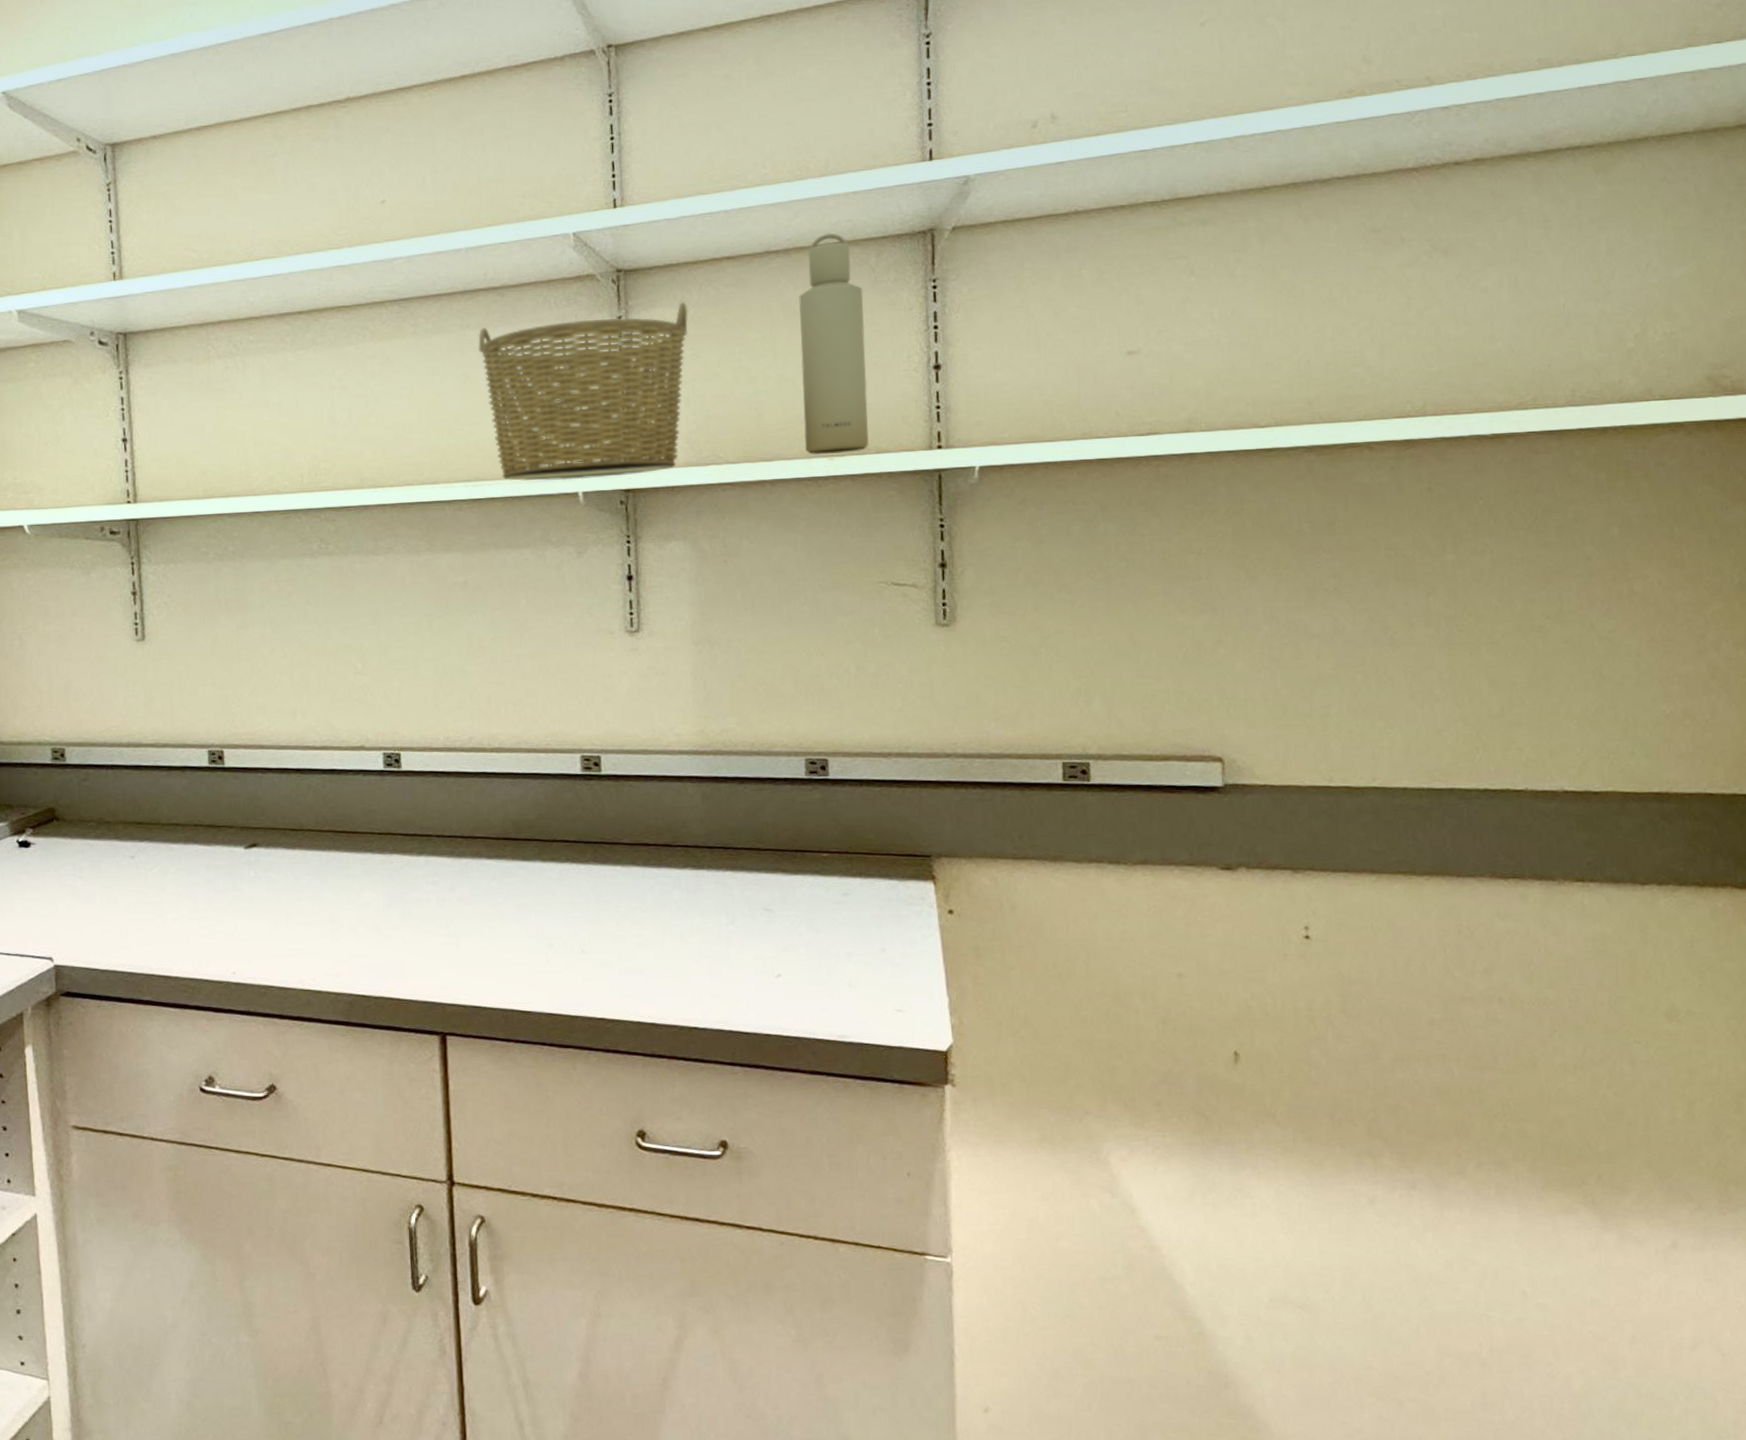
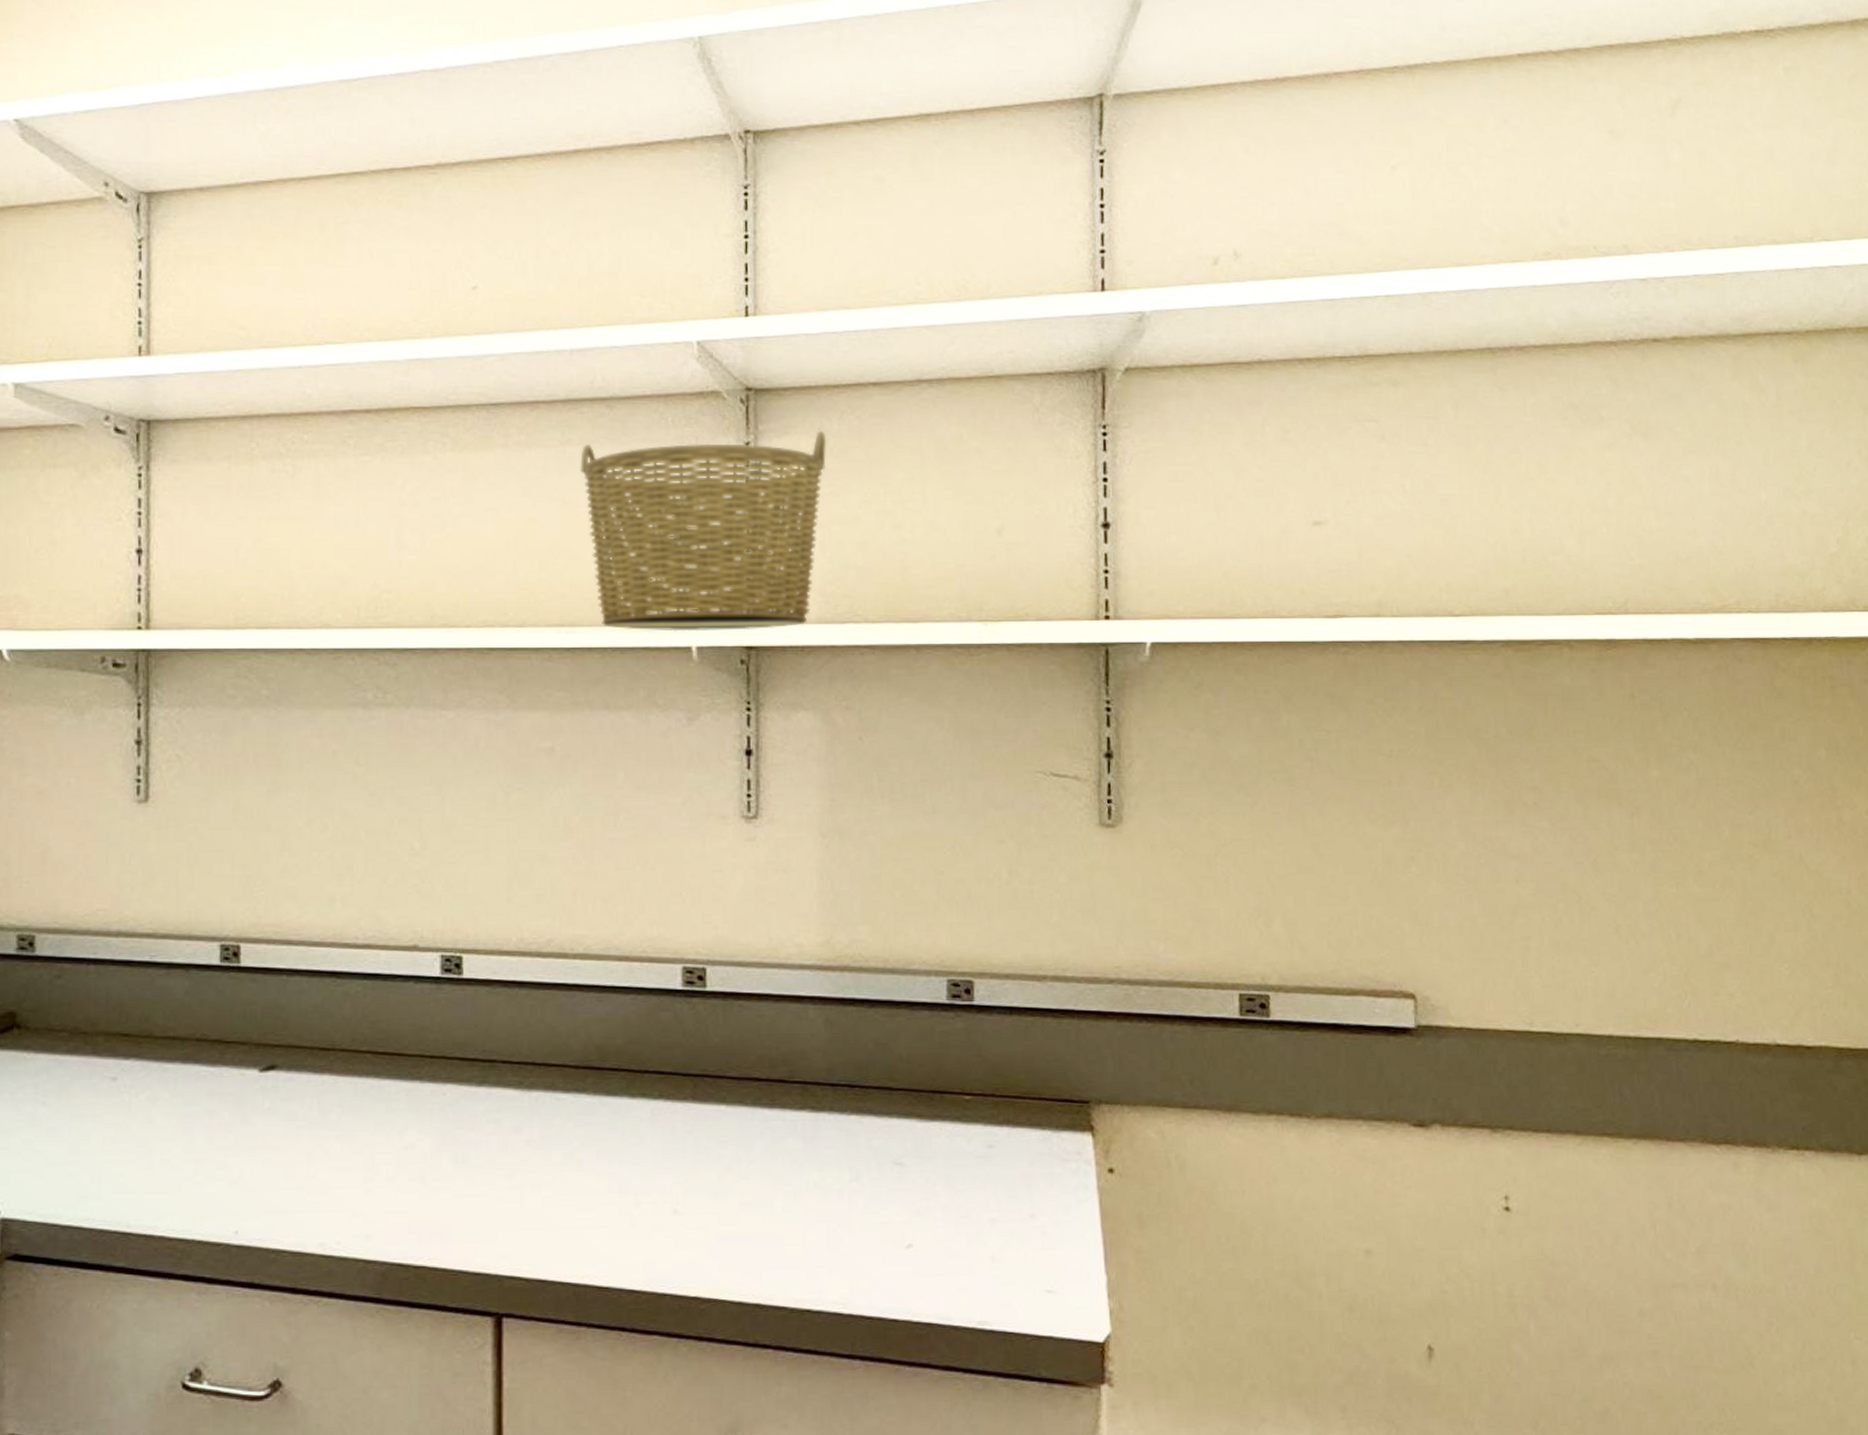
bottle: present [798,233,870,455] -> none [952,364,1029,618]

